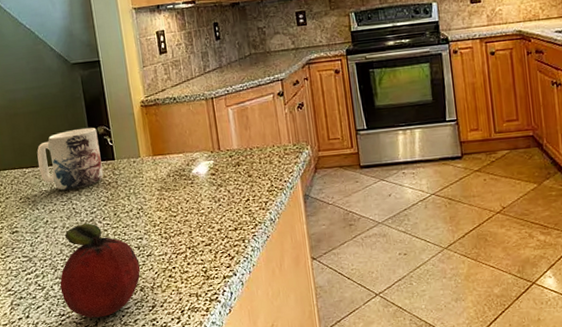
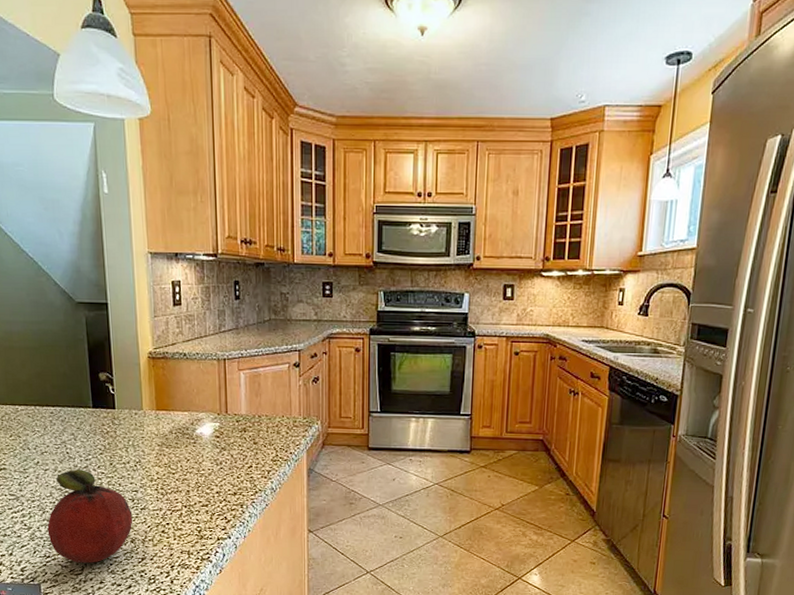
mug: present [37,127,104,191] -> none [32,371,102,434]

